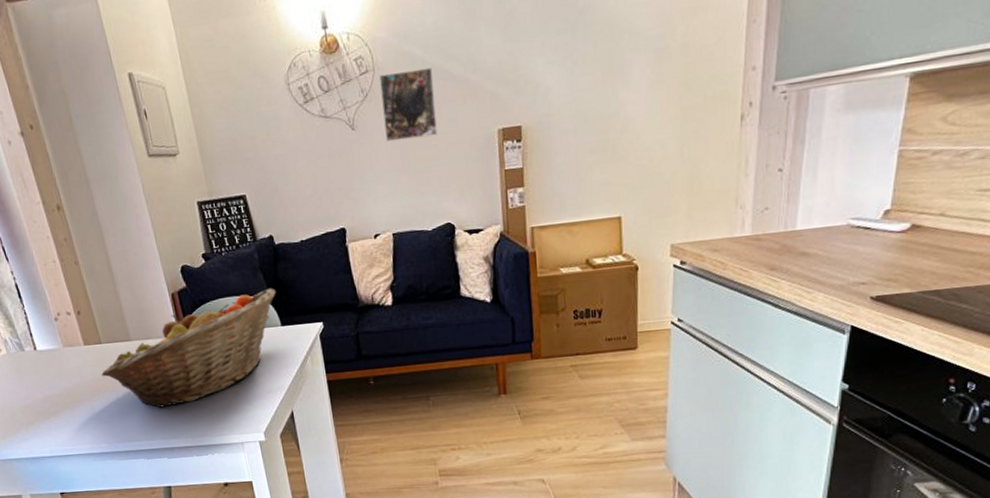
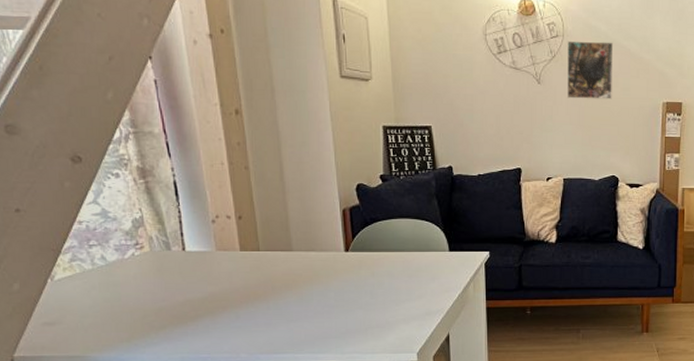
fruit basket: present [101,287,276,409] -> none [254,214,448,322]

